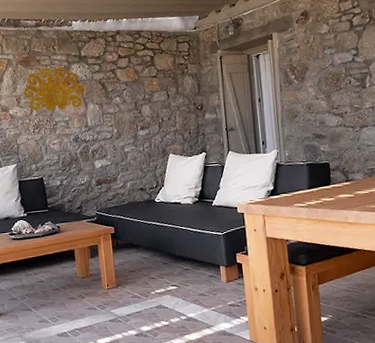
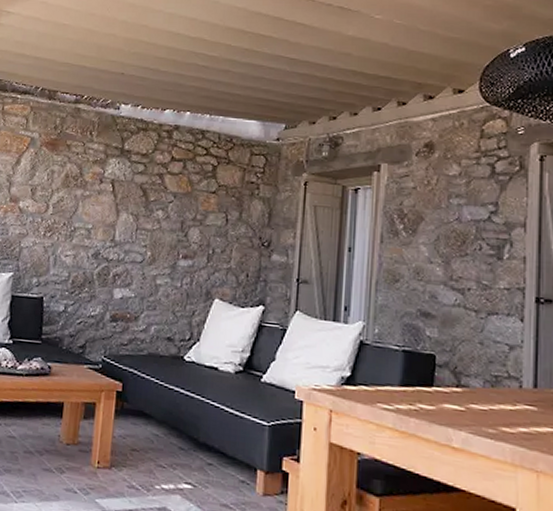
wall decoration: present [23,66,85,112] -> none [41,154,121,215]

